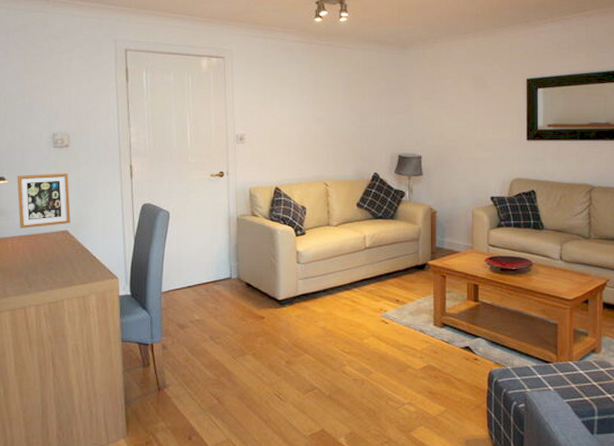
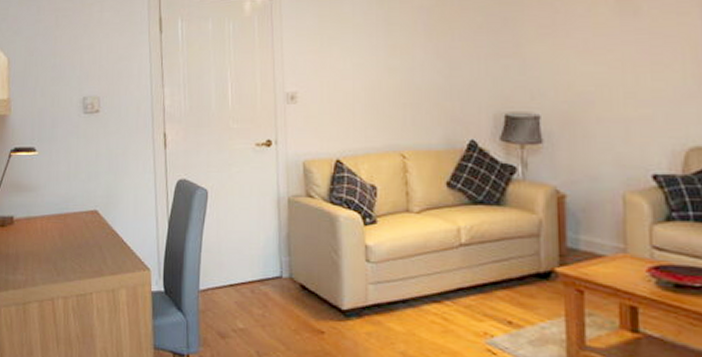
picture frame: present [17,173,71,229] -> none [46,143,100,207]

